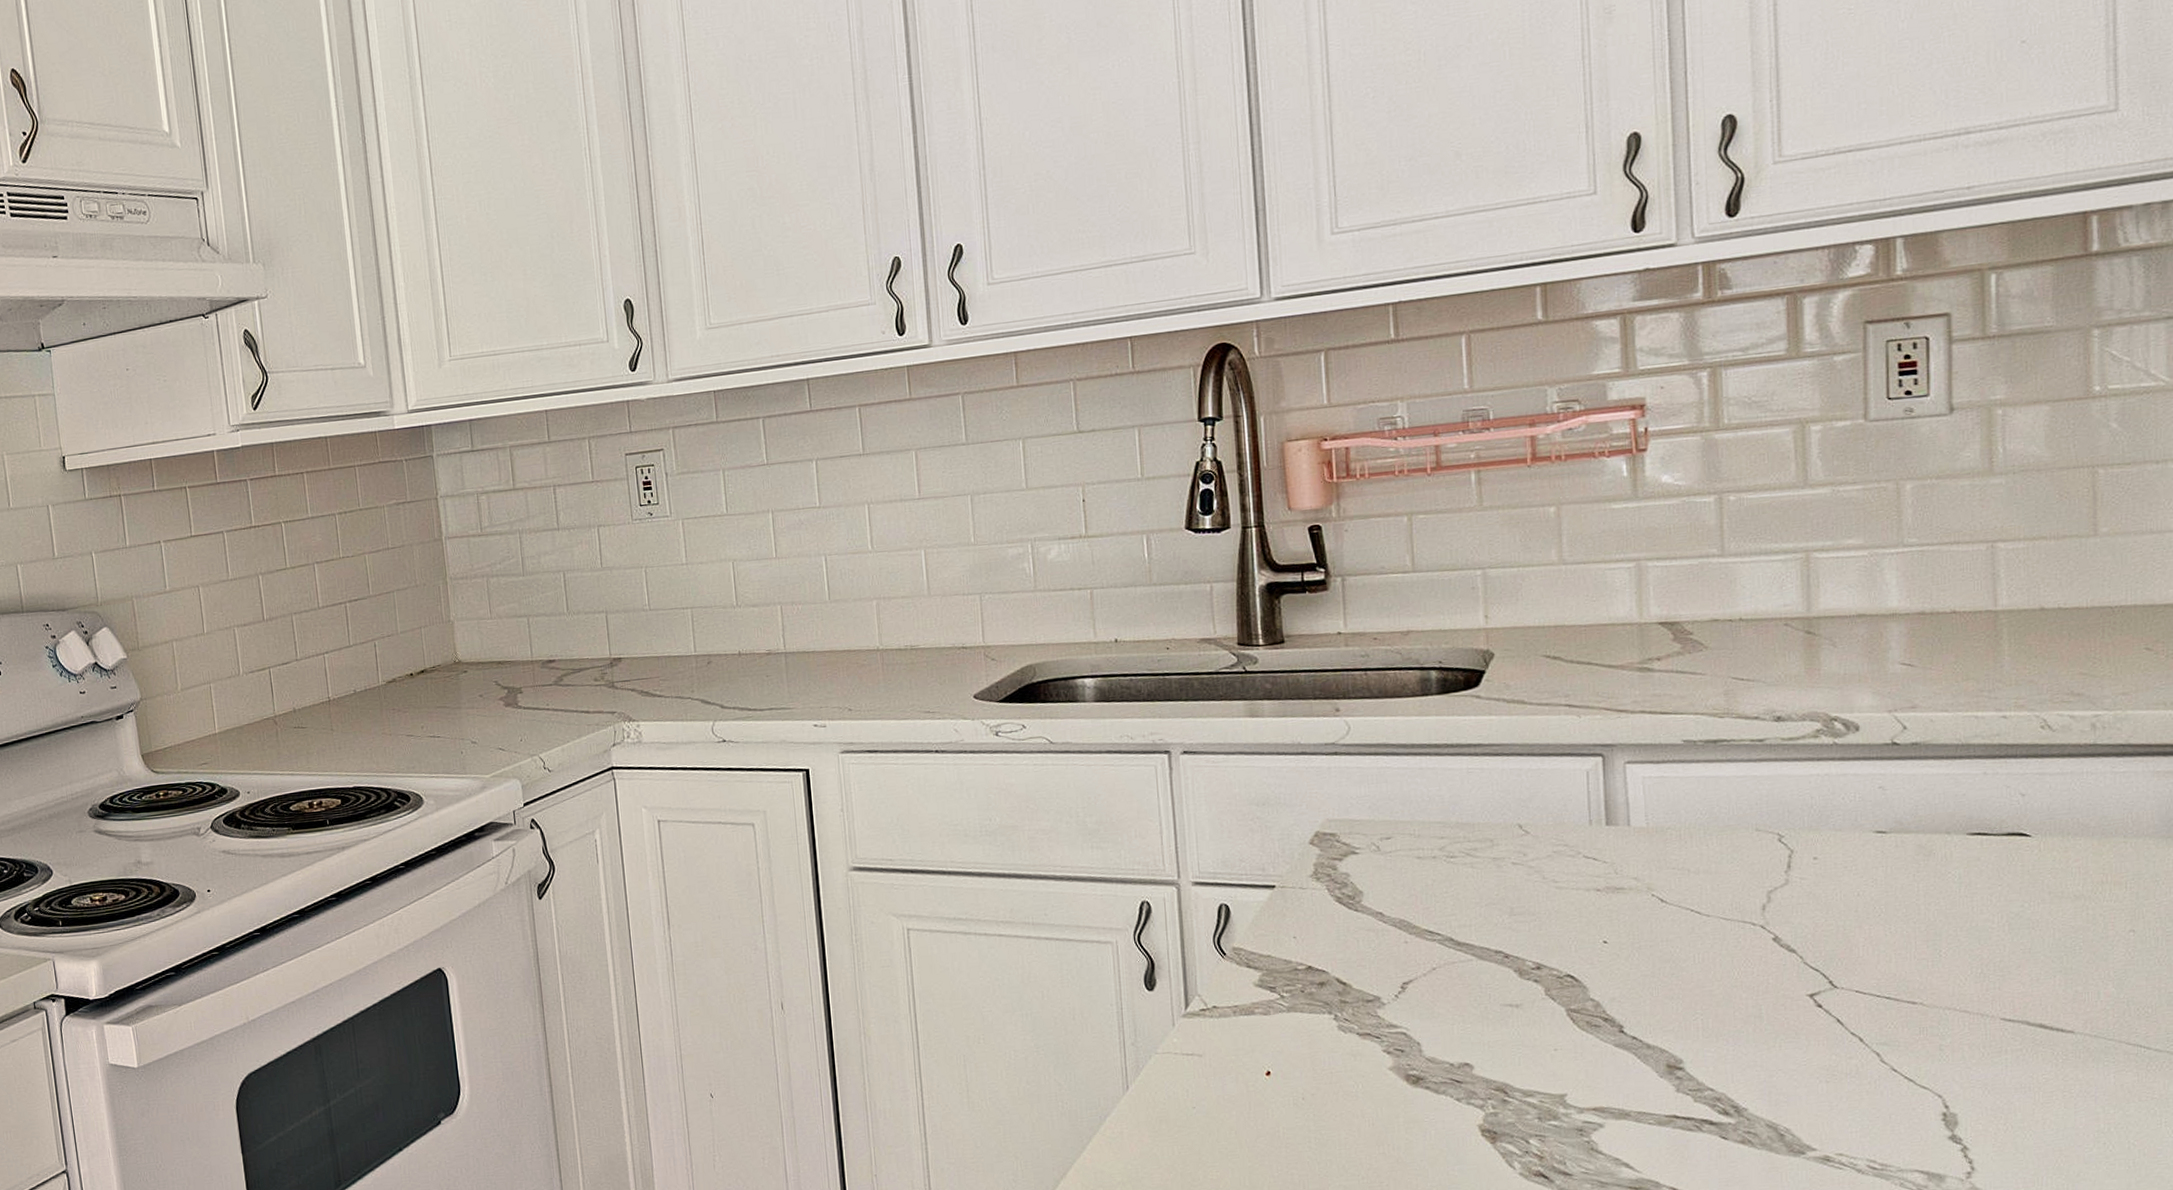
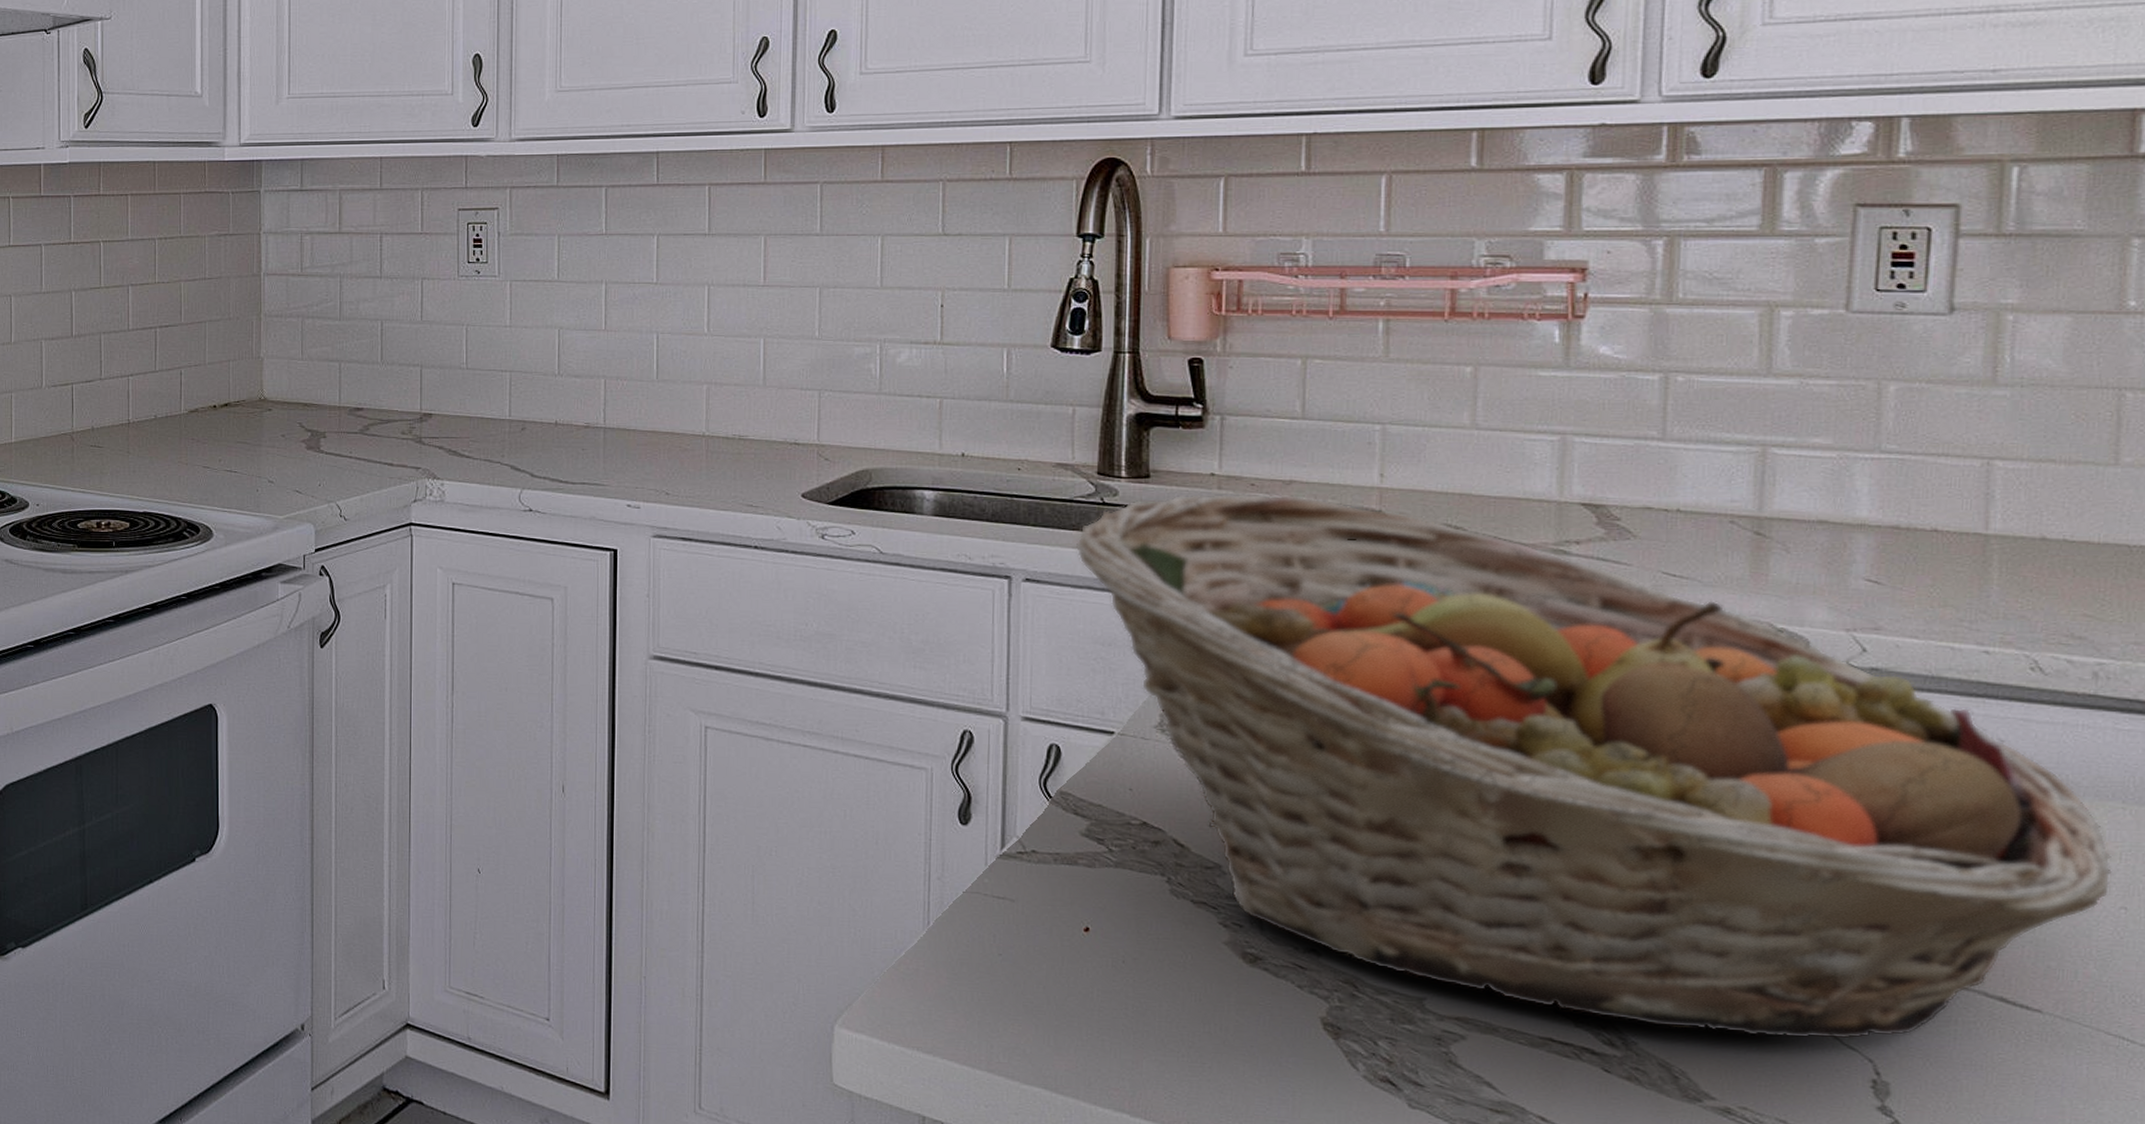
fruit basket: none [1224,643,2120,1092] -> present [1075,493,2112,1040]

